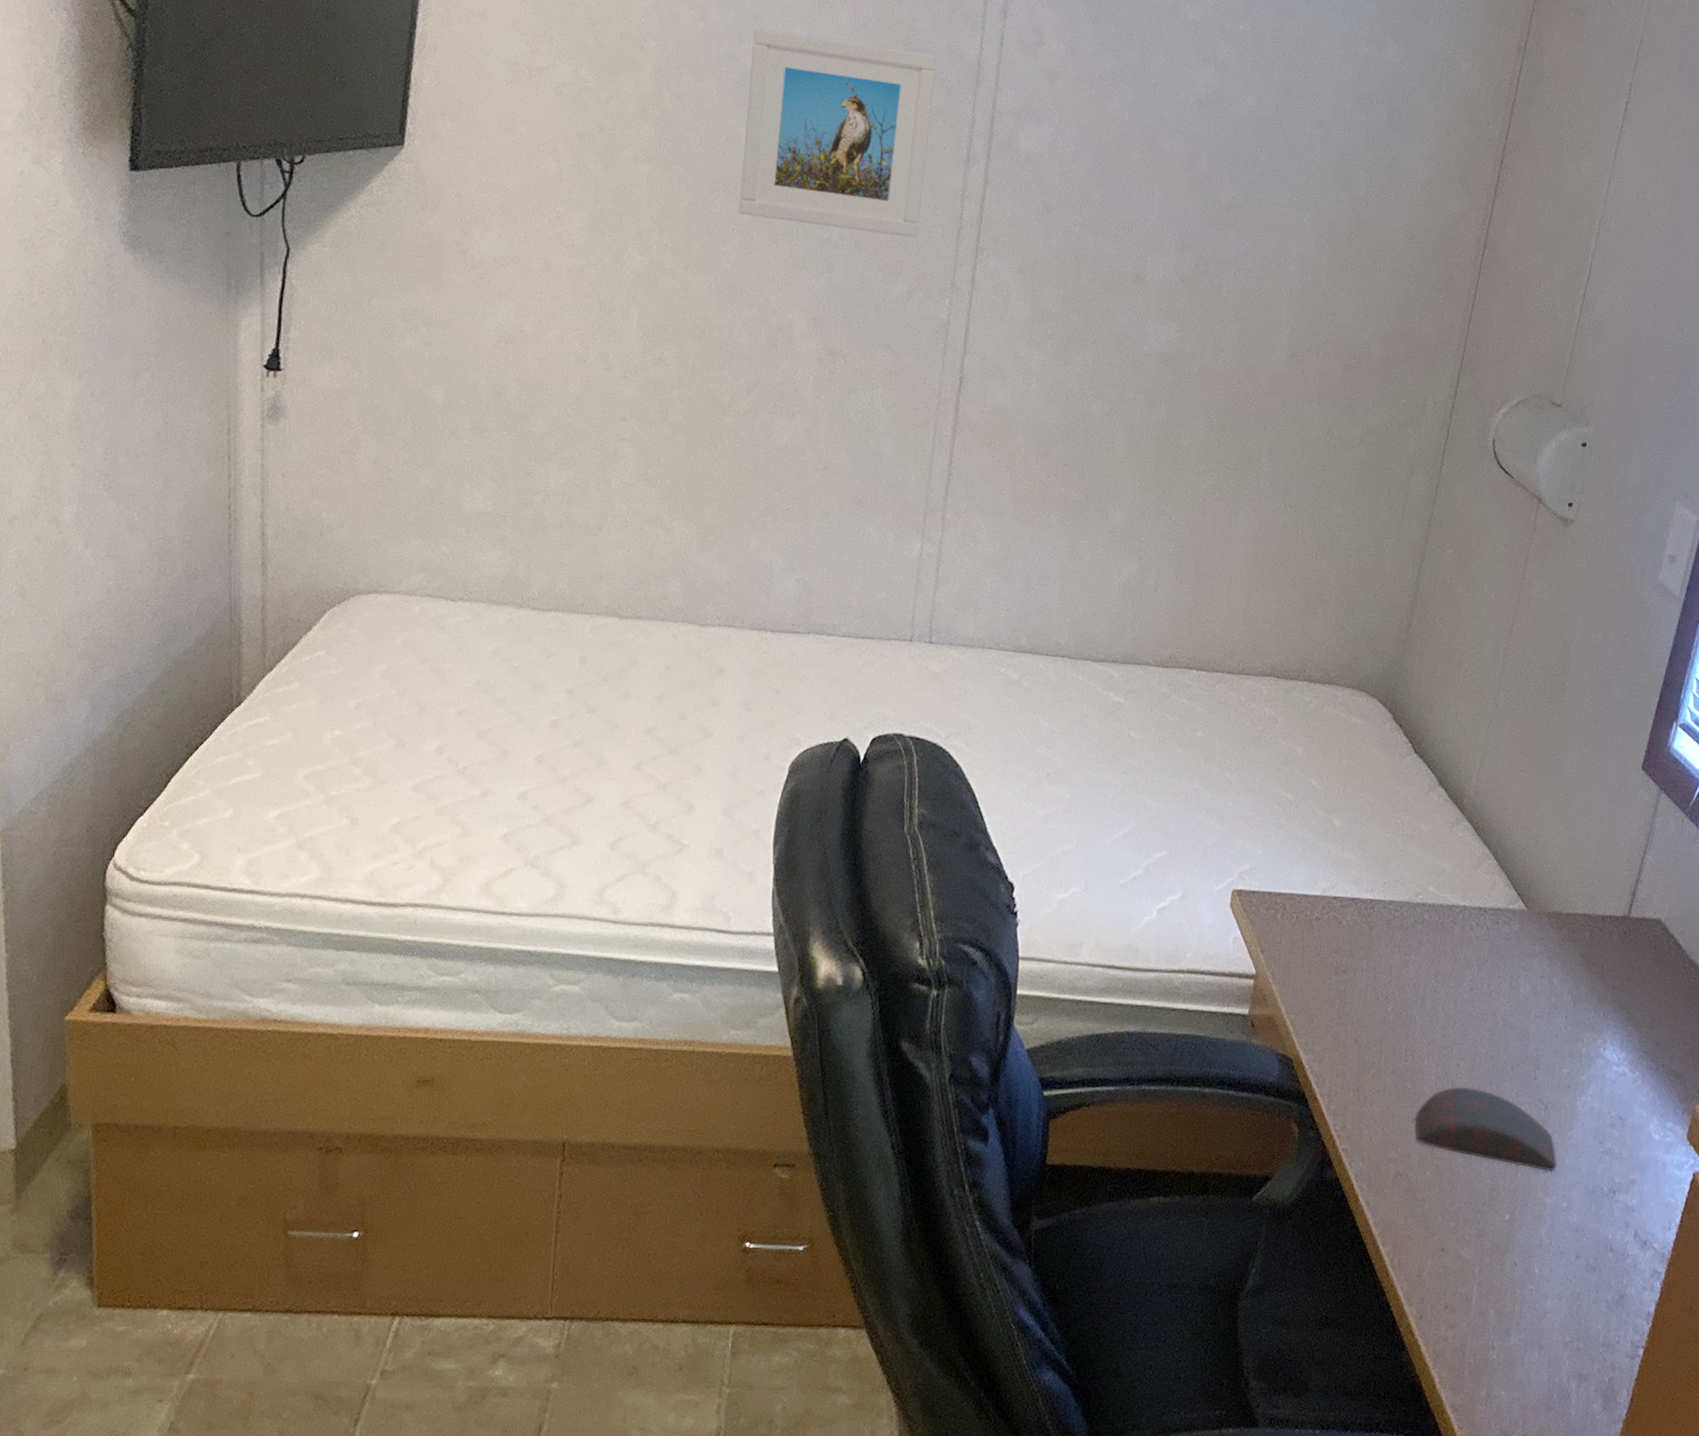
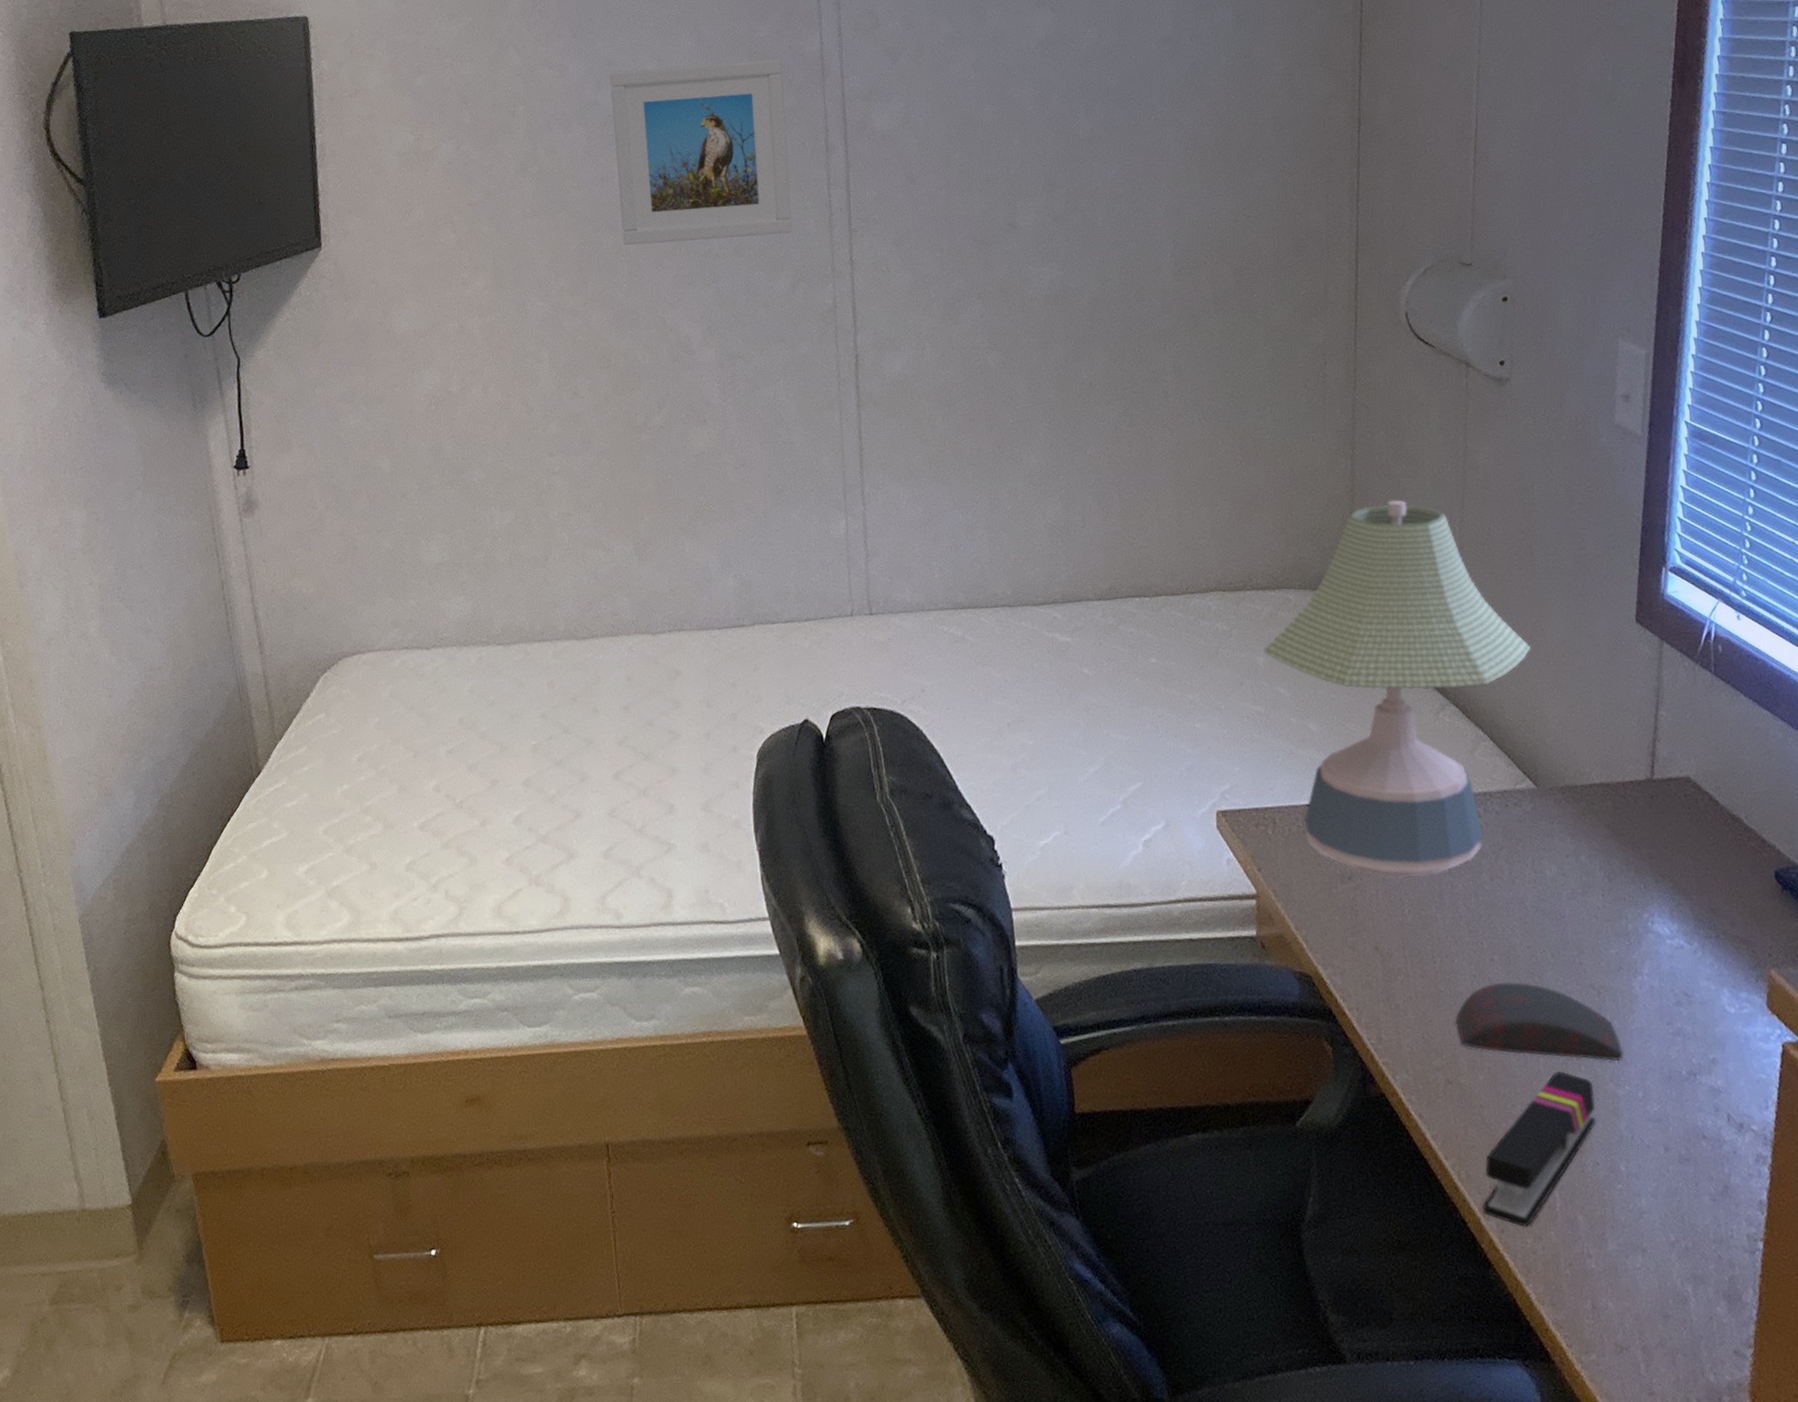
desk lamp: none [1303,617,1546,979] -> present [1262,500,1531,878]
stapler: none [1407,1175,1525,1316] -> present [1482,1071,1596,1227]

